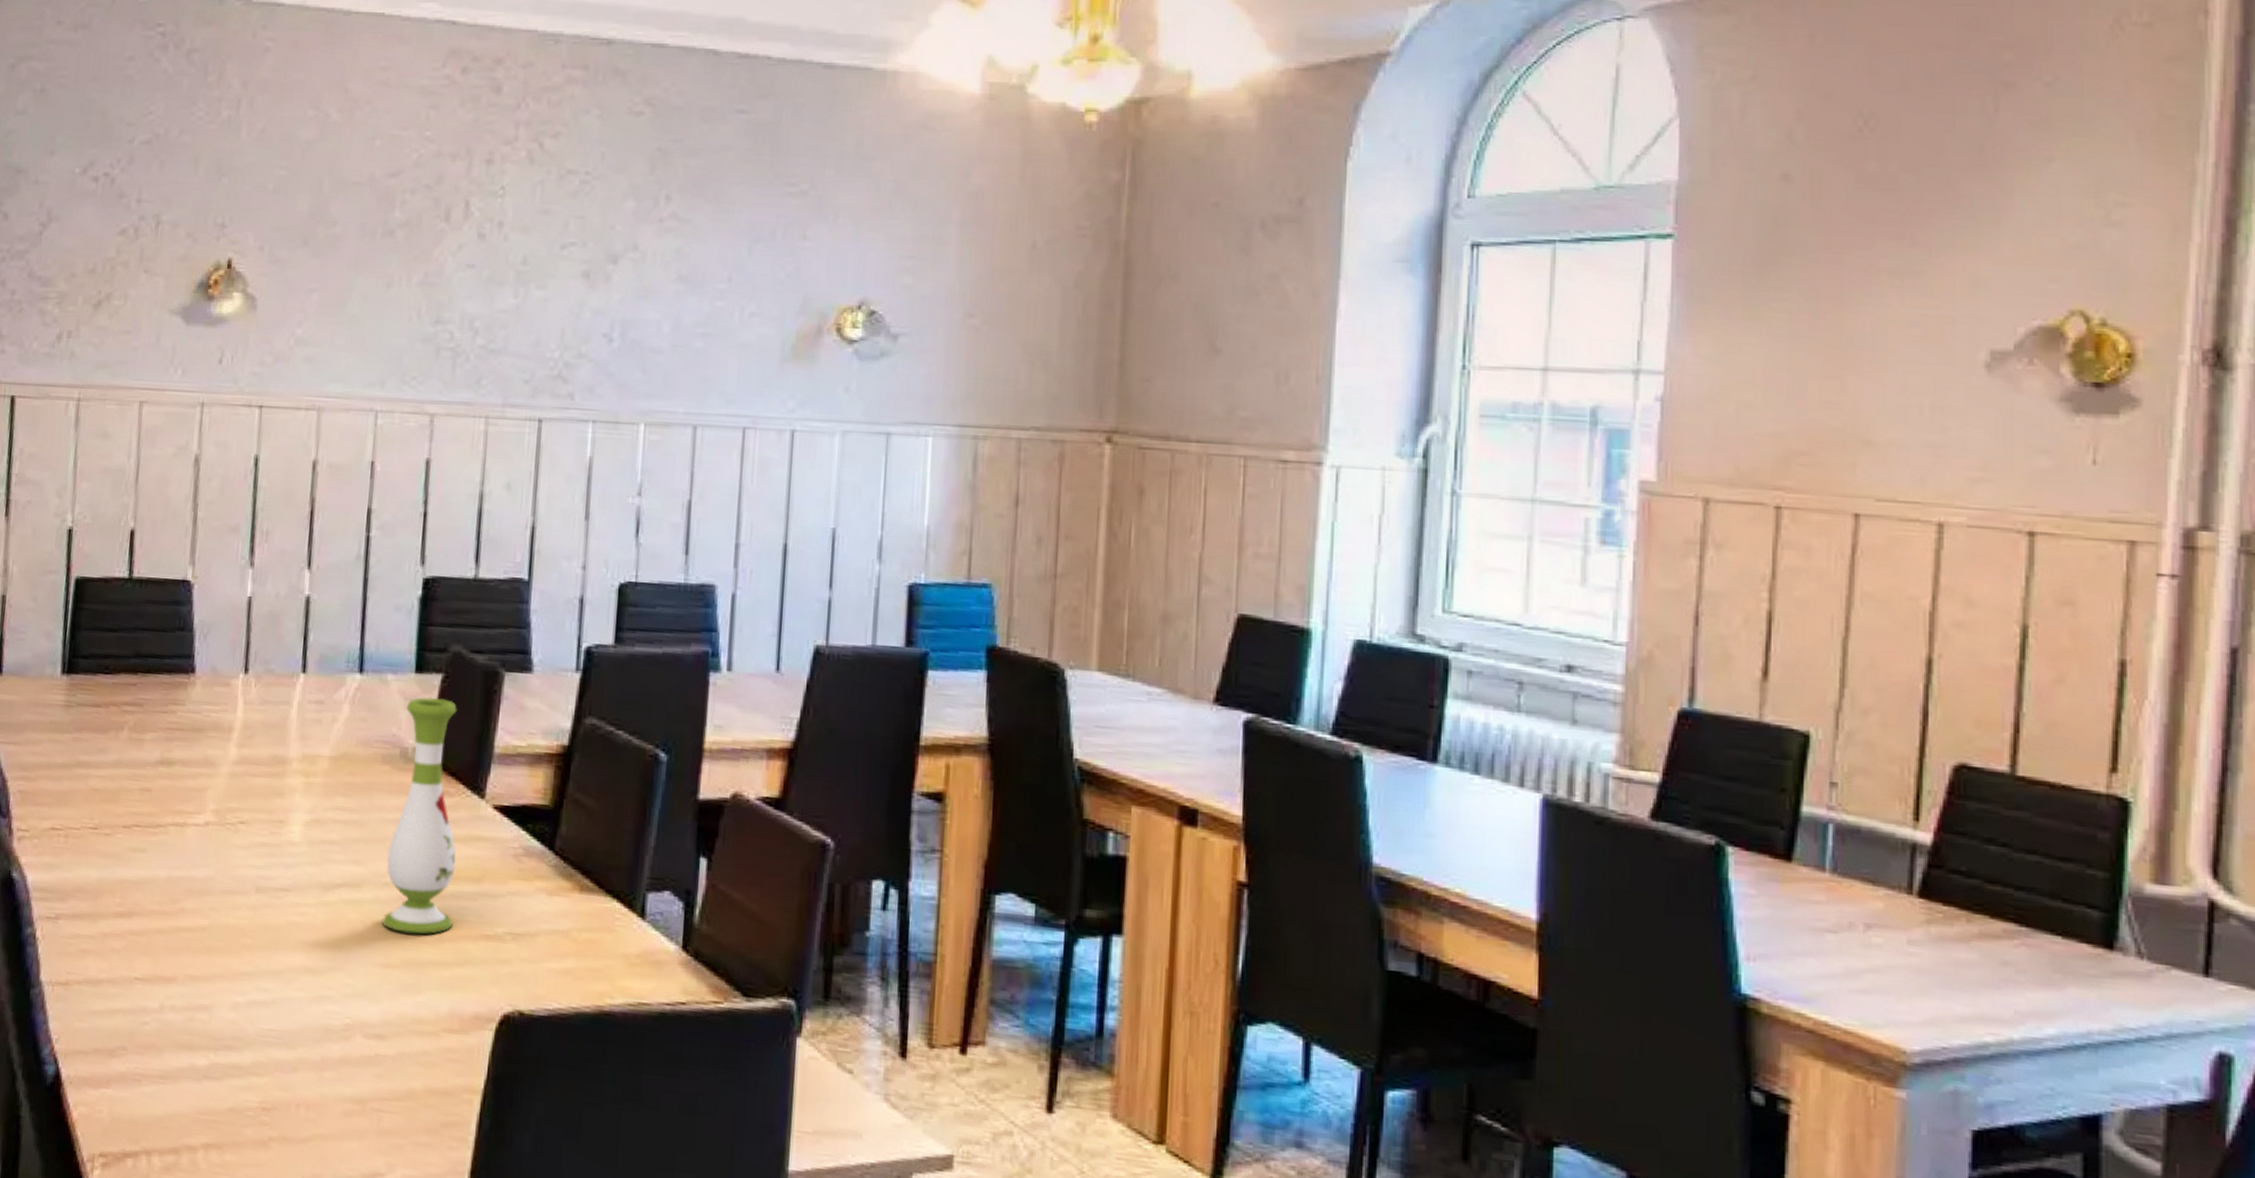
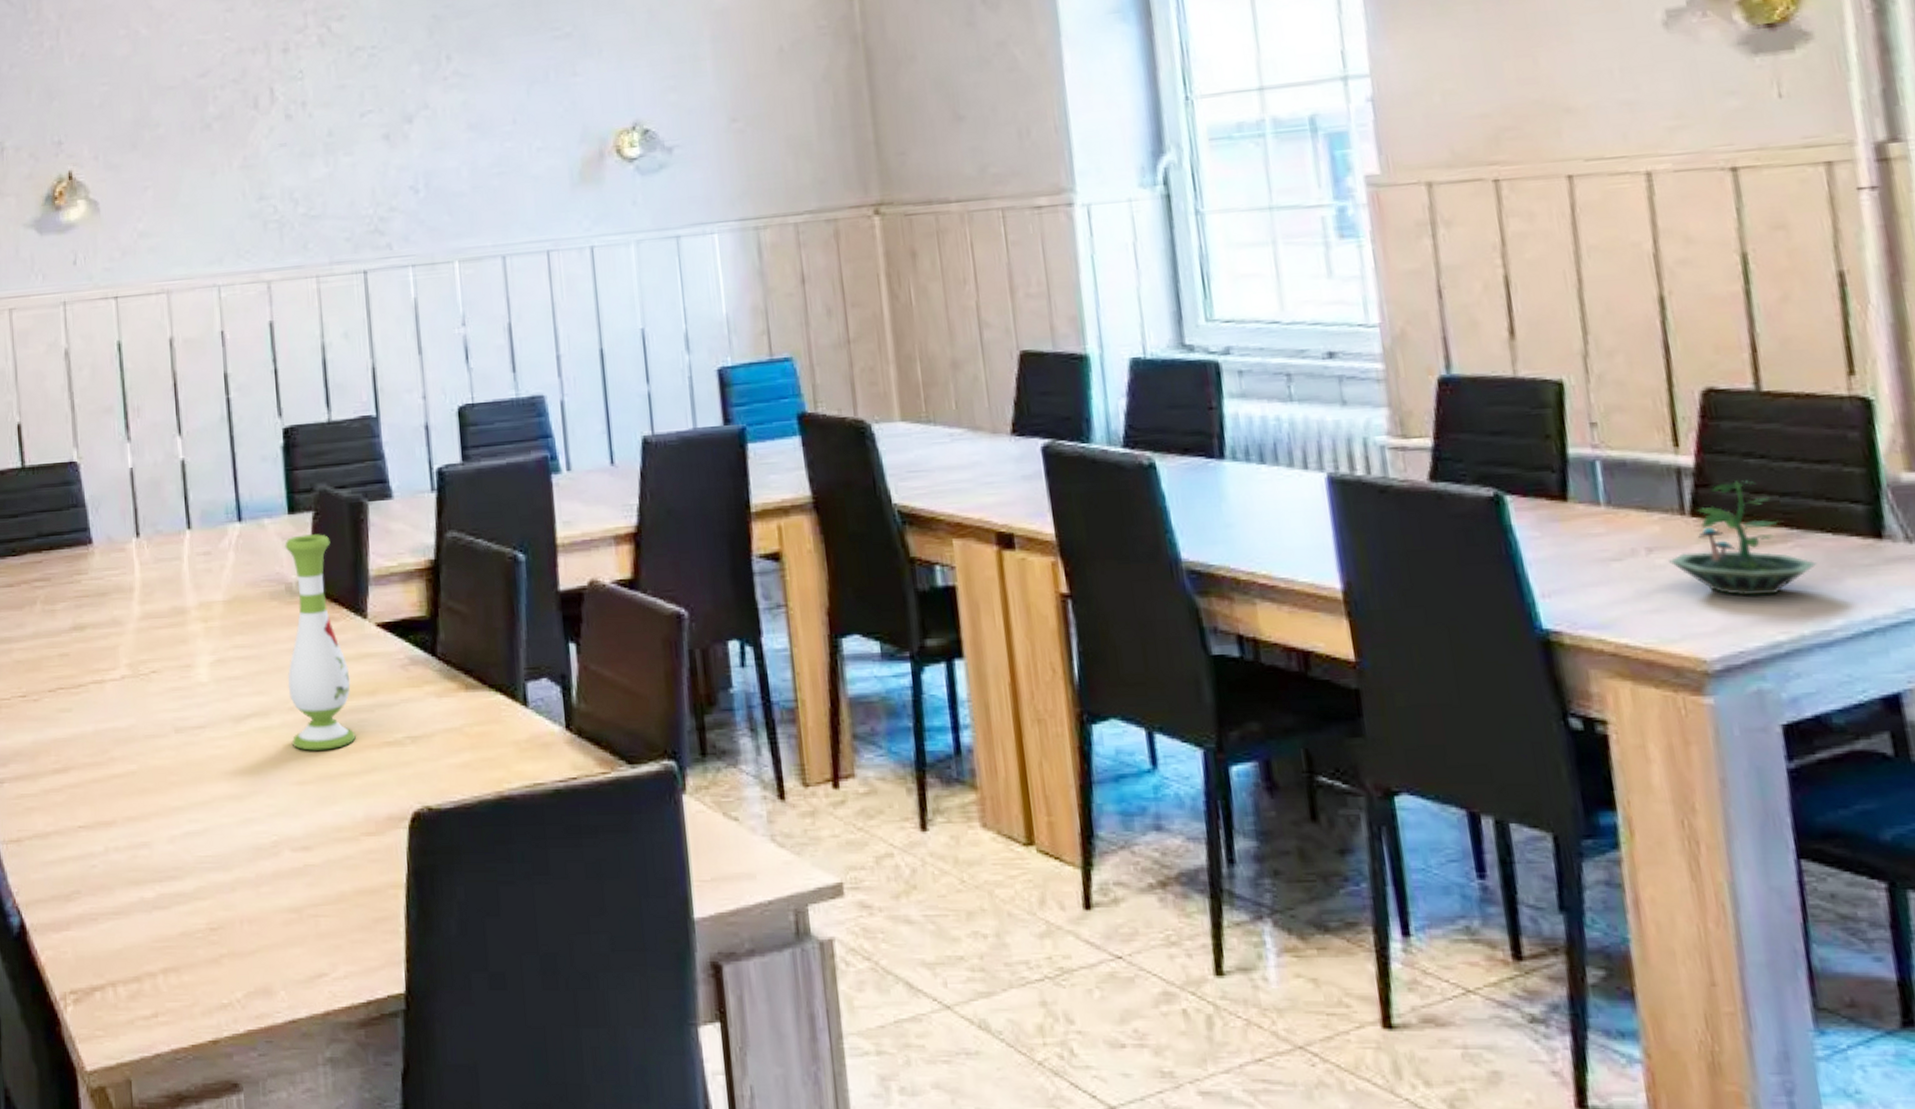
terrarium: none [1887,866,2041,993] -> present [1669,480,1817,597]

